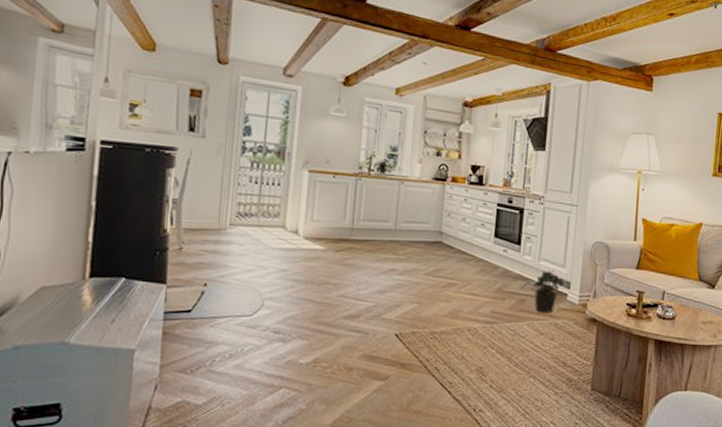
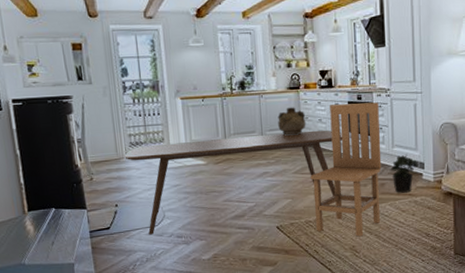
dining table: none [227,218,486,326] -> present [124,130,342,235]
ceramic jug: none [416,199,448,232] -> present [278,107,306,136]
chair: none [441,204,530,358] -> present [310,102,382,237]

